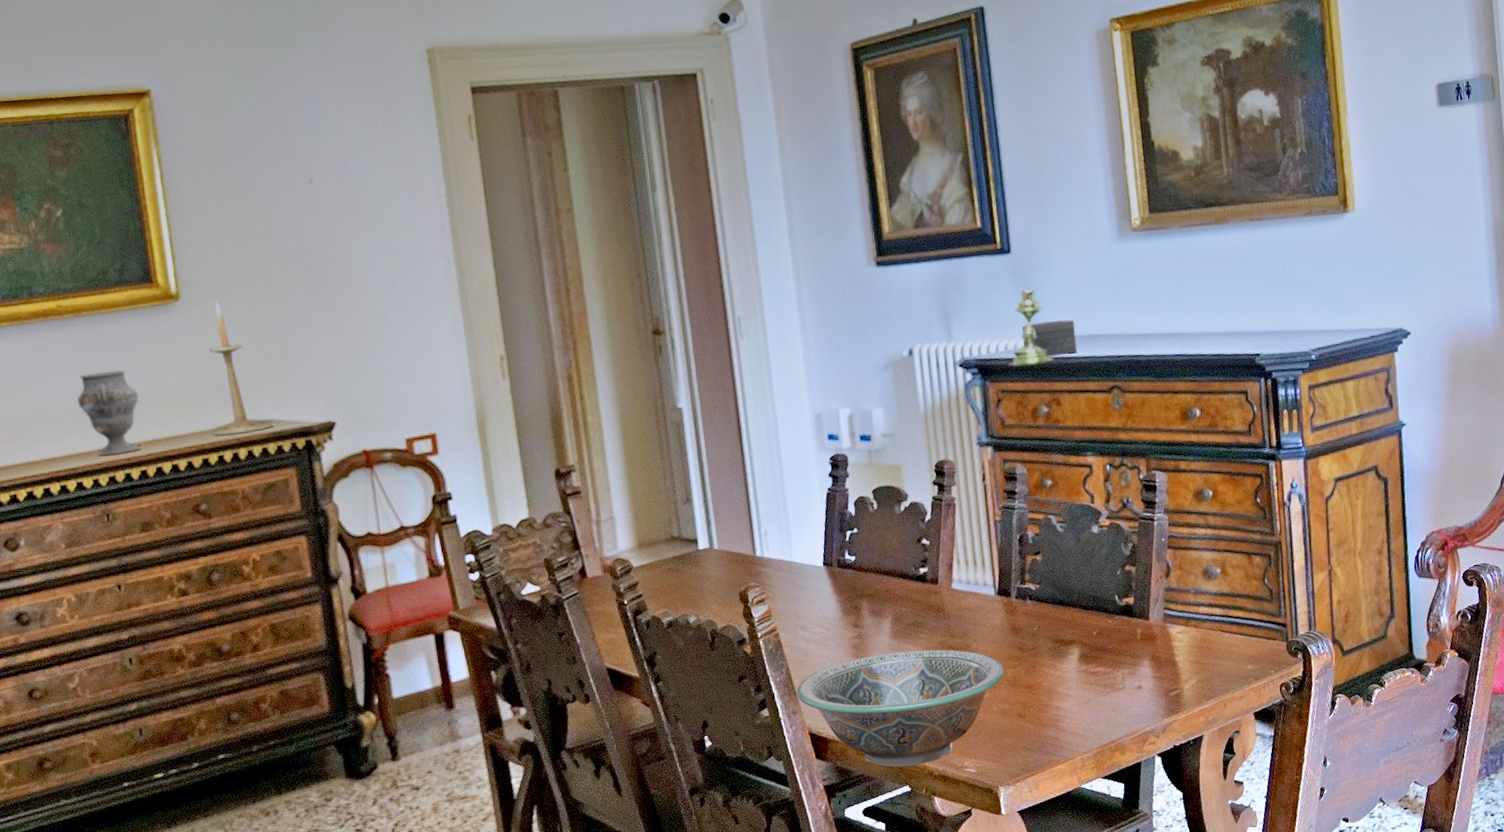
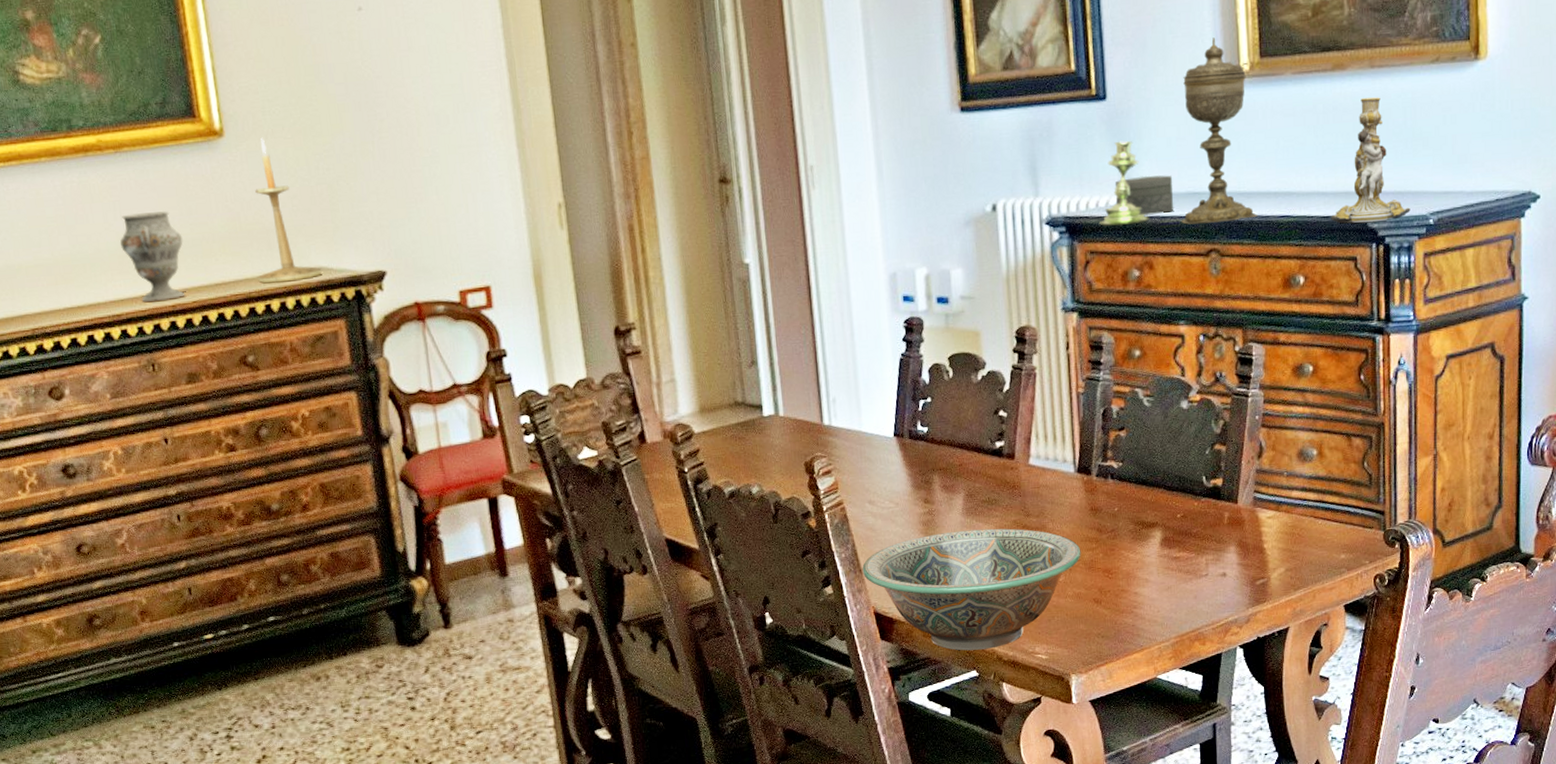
decorative urn: none [1080,196,1156,364] -> present [1181,37,1259,225]
candlestick: none [1222,246,1294,361] -> present [1331,96,1410,224]

